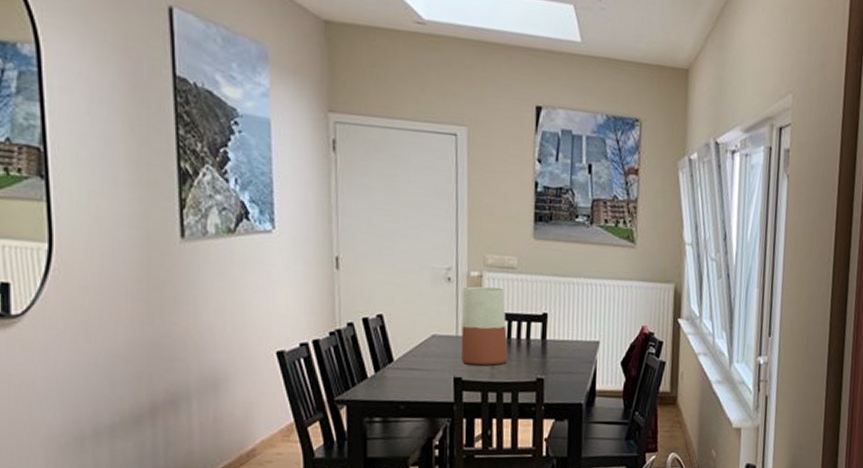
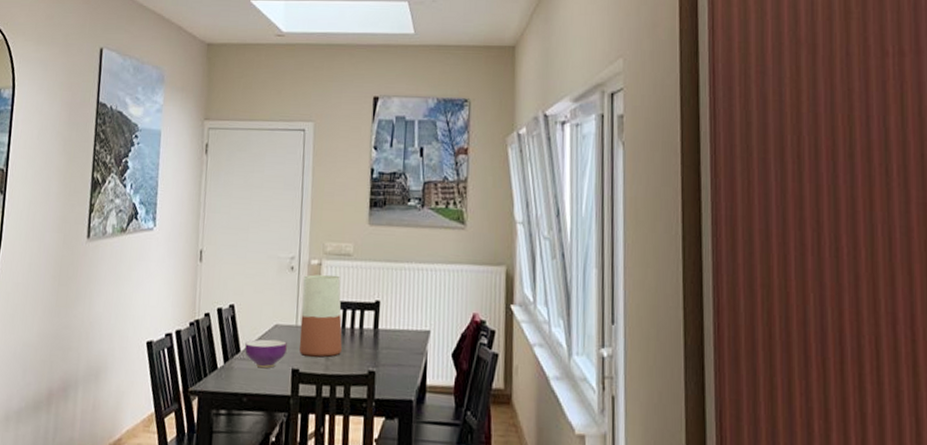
bowl: none [398,349,447,378] -> present [245,339,287,369]

